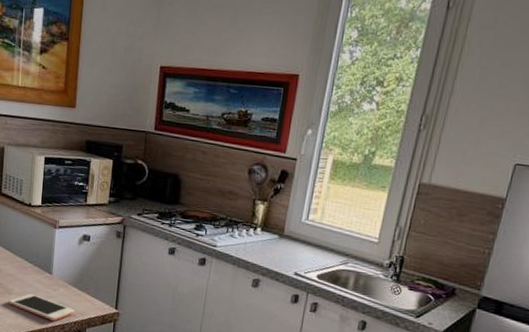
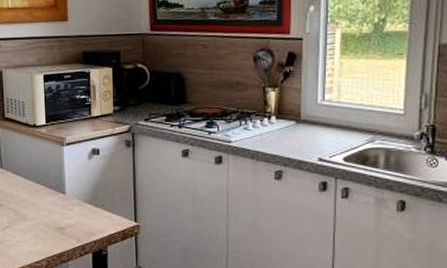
cell phone: present [8,293,74,321] -> none [24,217,93,243]

